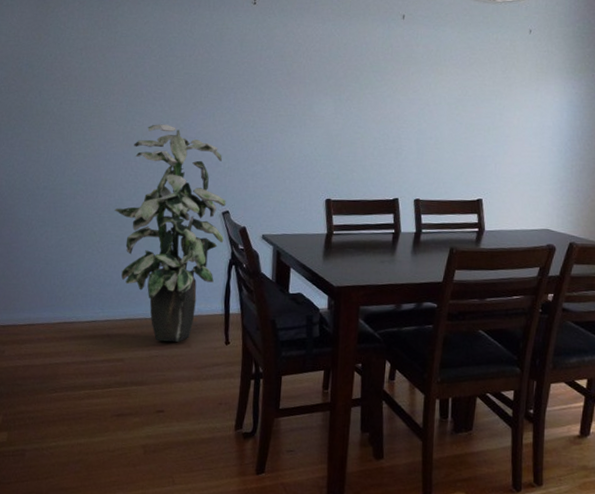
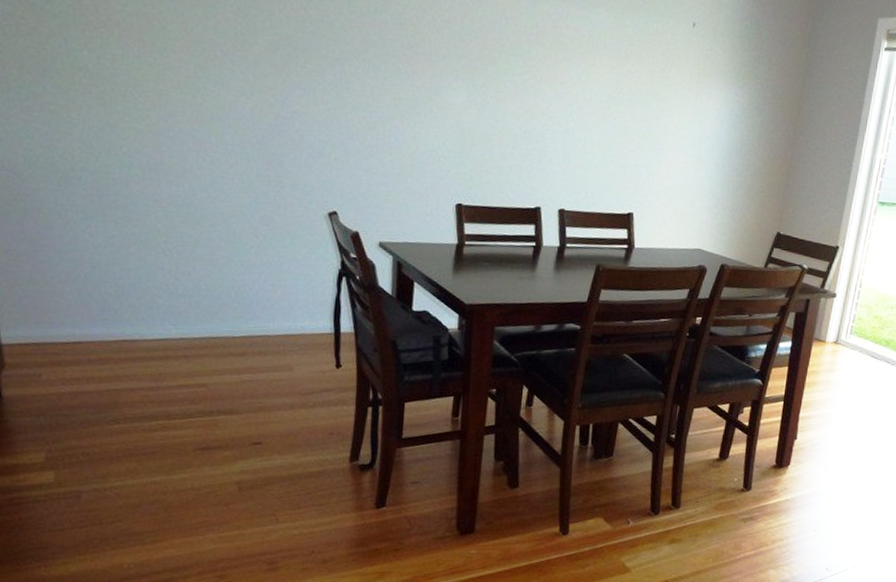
indoor plant: present [114,124,226,342] -> none [184,96,333,365]

